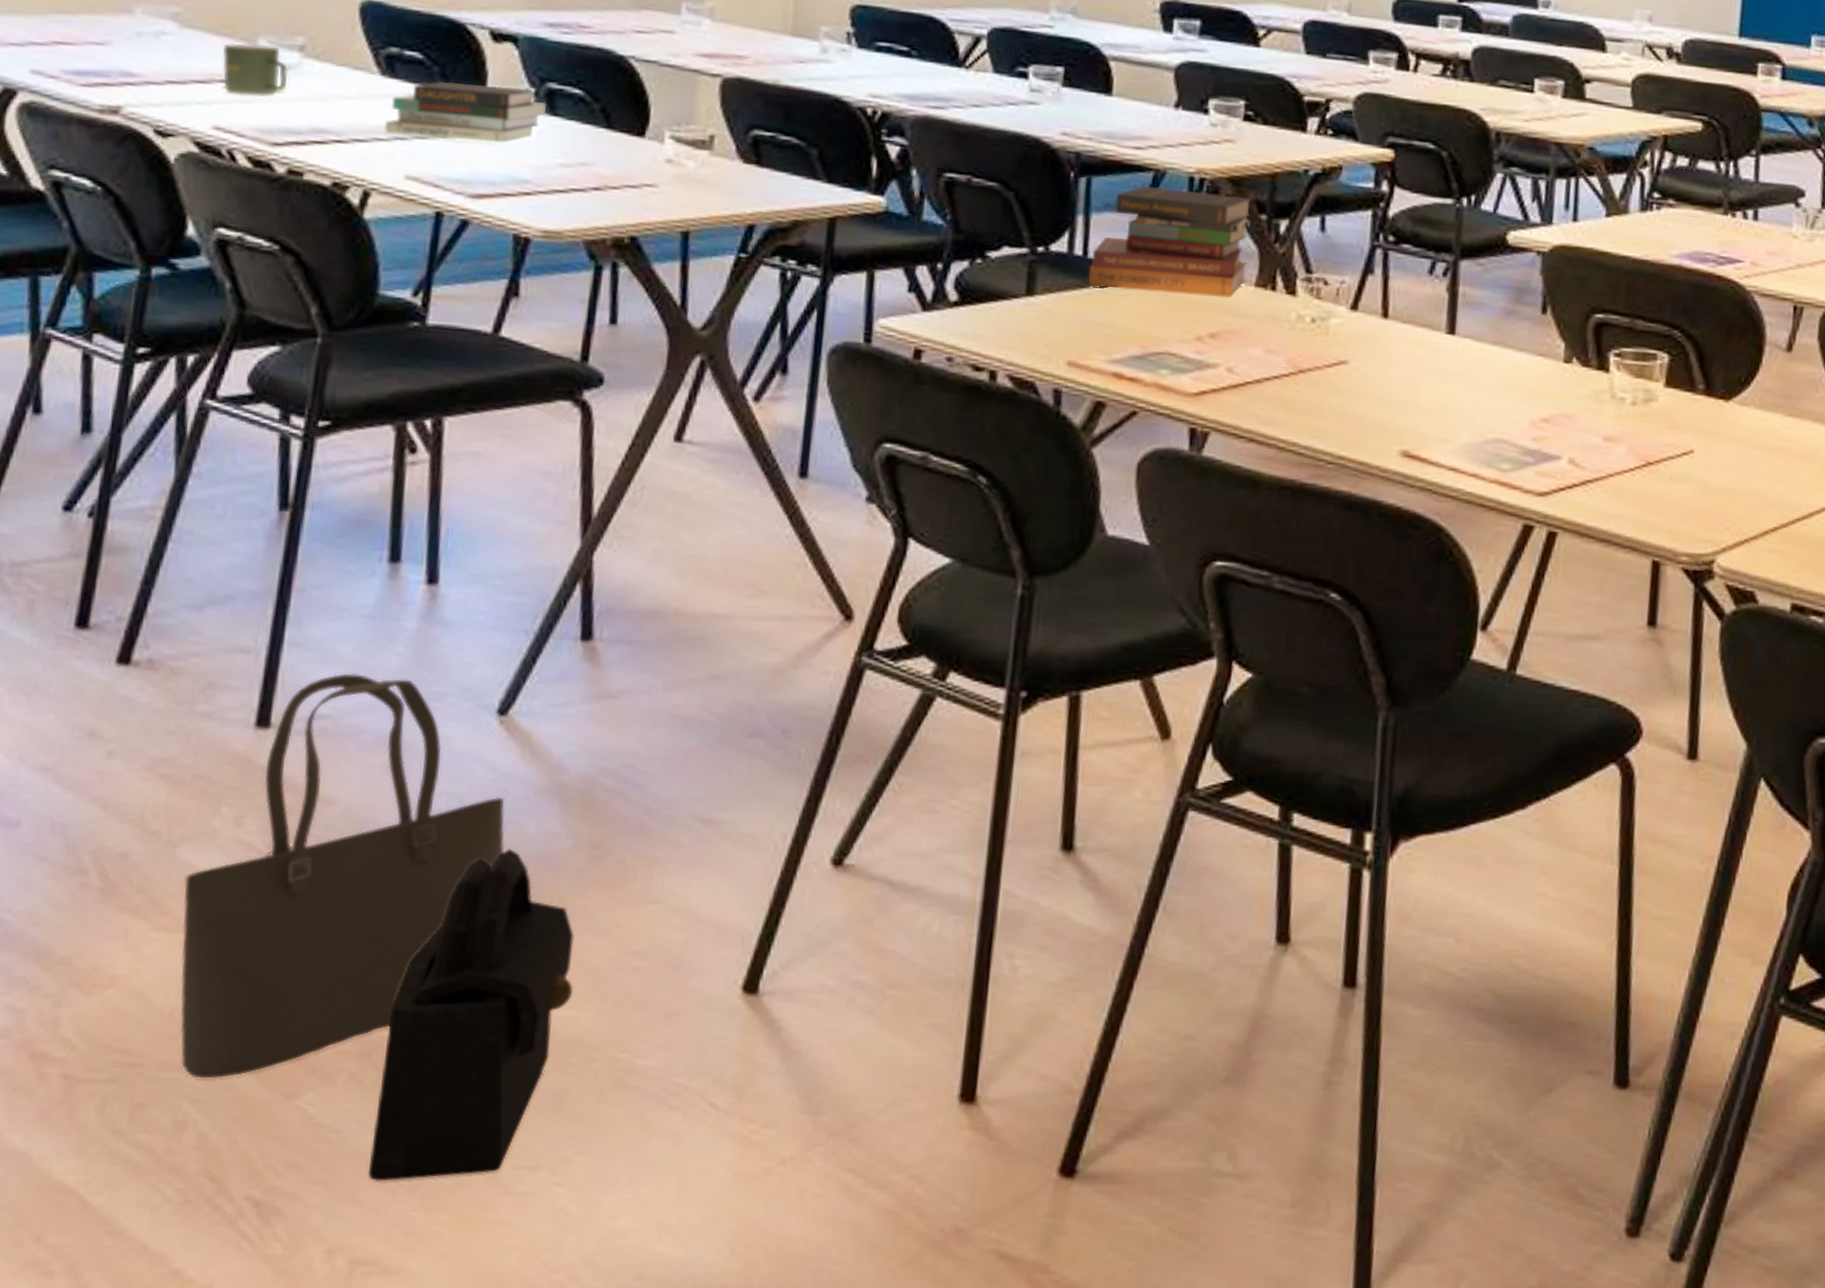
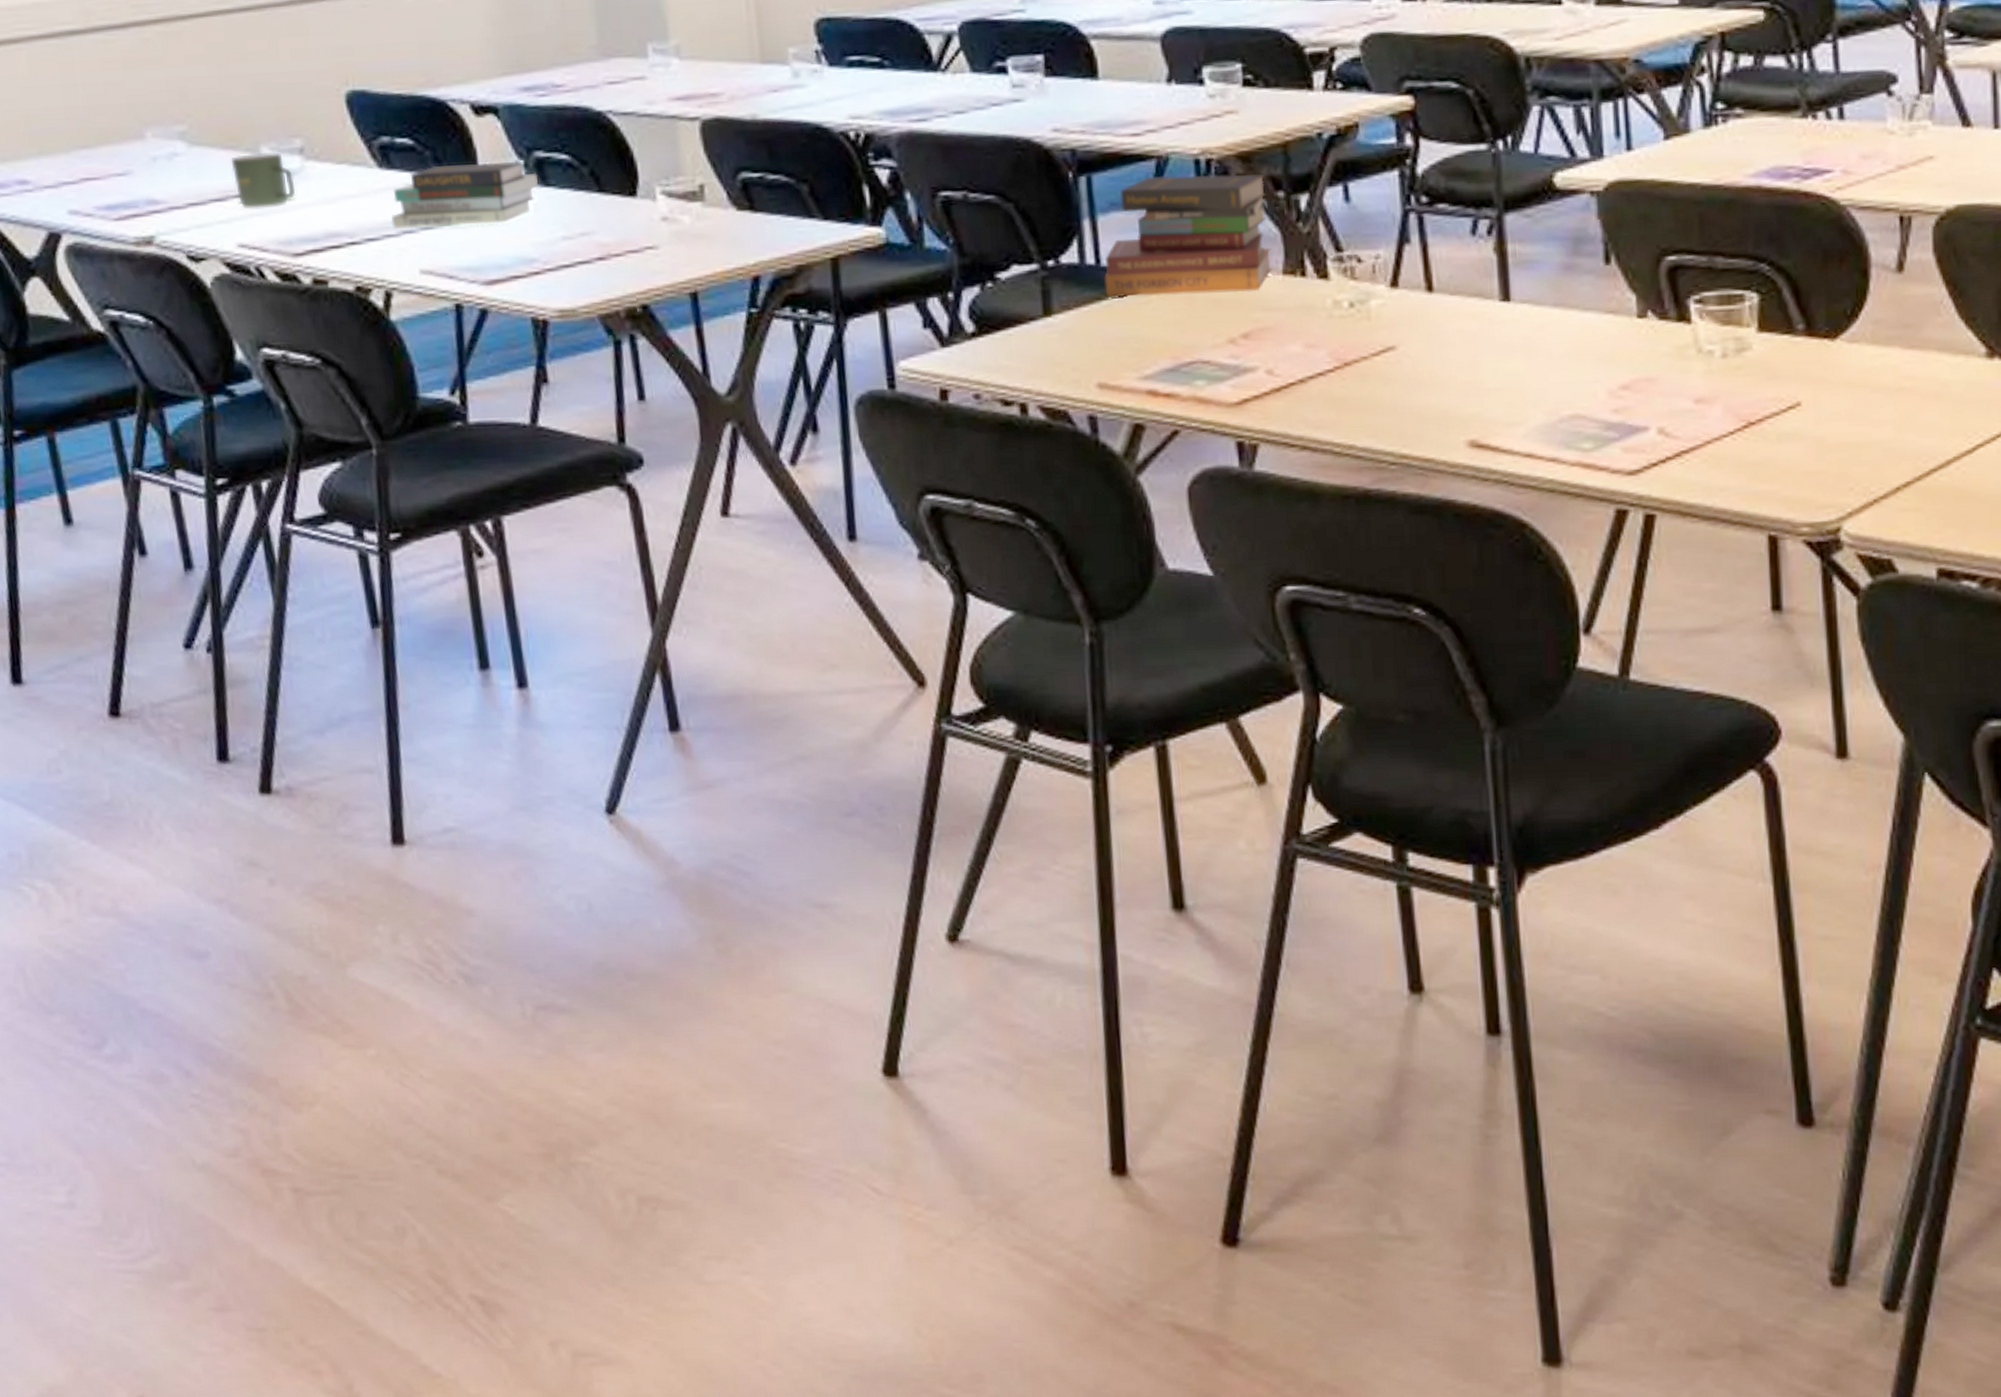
tote bag: present [180,673,505,1079] -> none [359,784,637,1186]
handbag: present [368,848,575,1181] -> none [563,946,726,1276]

